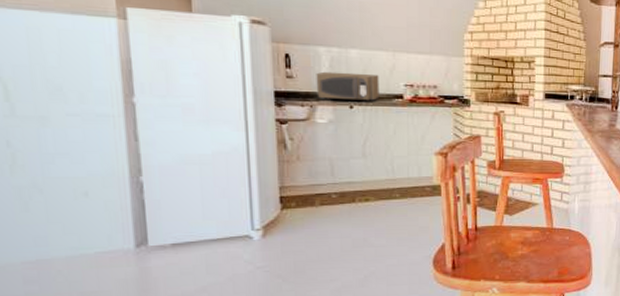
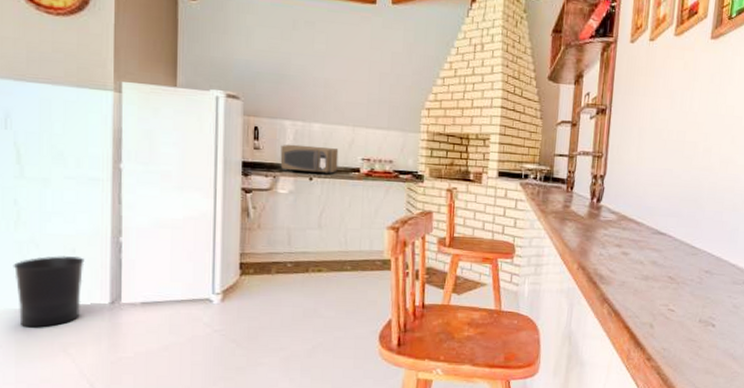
waste bin: none [13,200,101,279] -> present [13,256,85,328]

